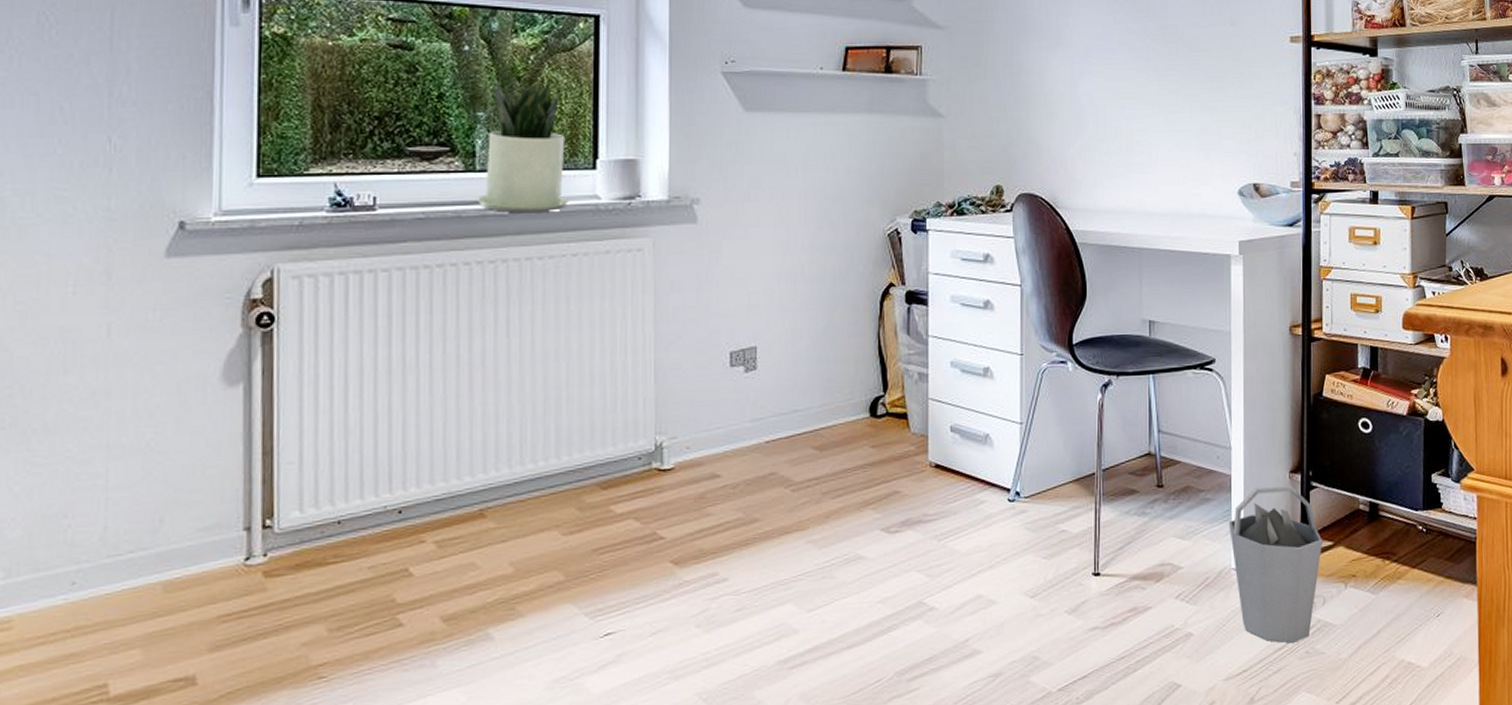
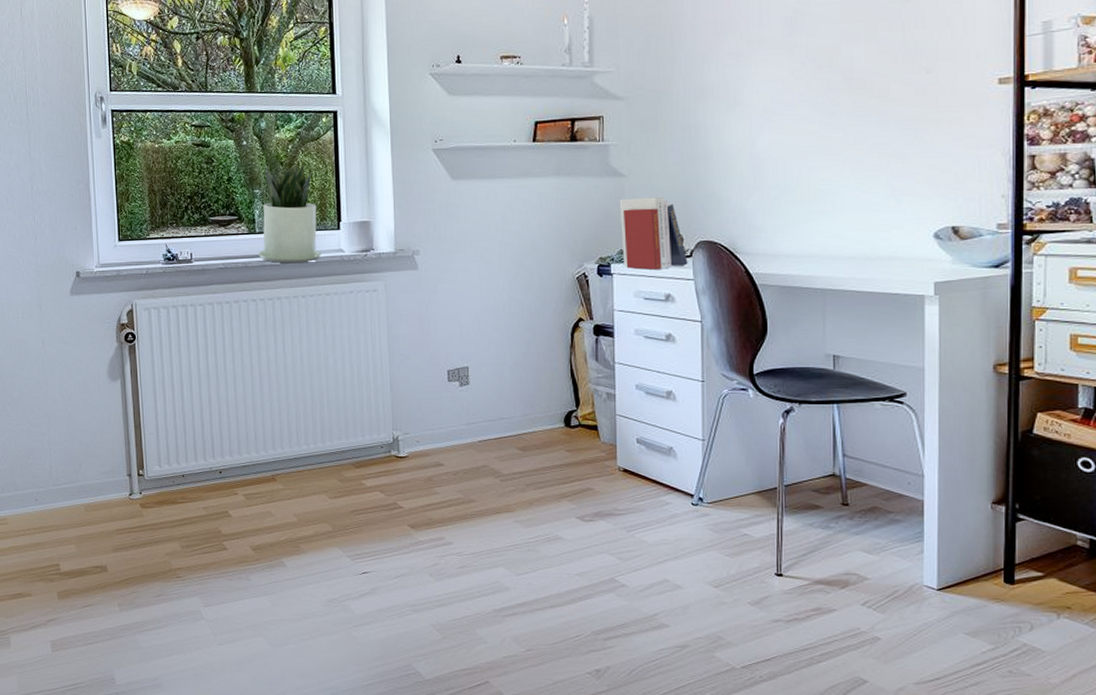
books: none [937,142,1008,227] -> present [619,197,688,271]
trash bin: present [1228,486,1323,643] -> none [920,515,1032,661]

